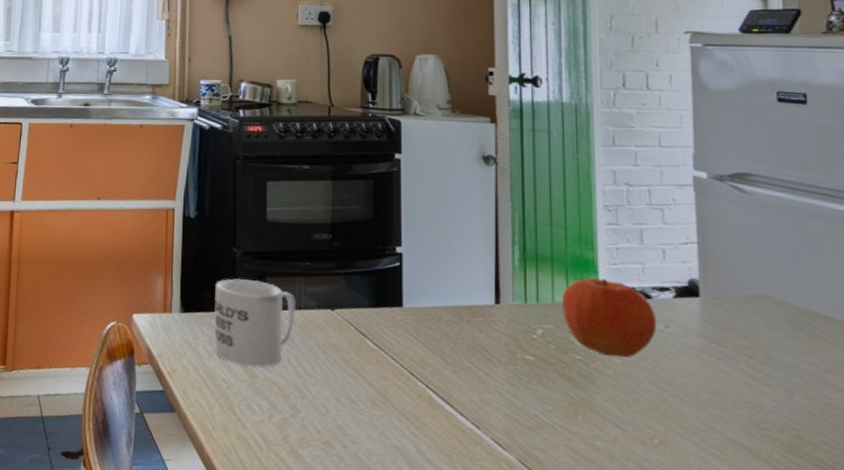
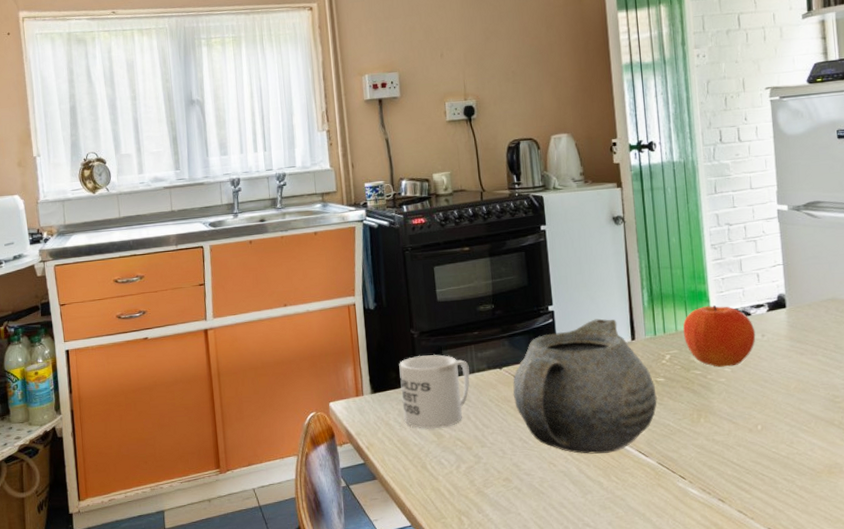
teapot: none [344,271,523,436] -> present [513,318,657,454]

